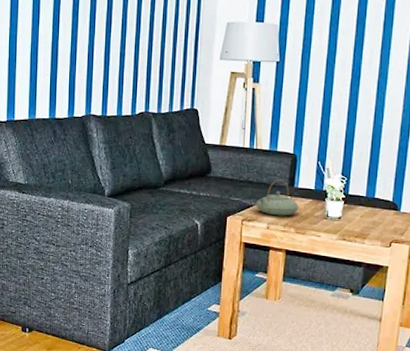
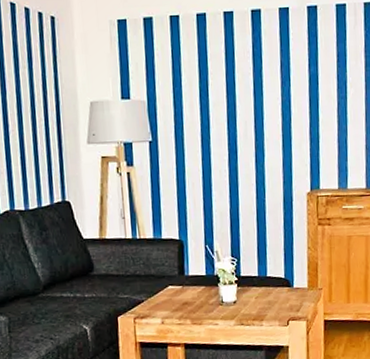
teapot: present [255,179,300,216] -> none [146,269,194,309]

